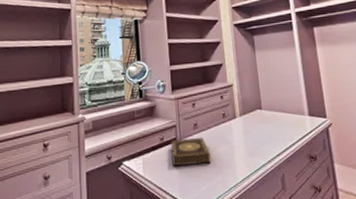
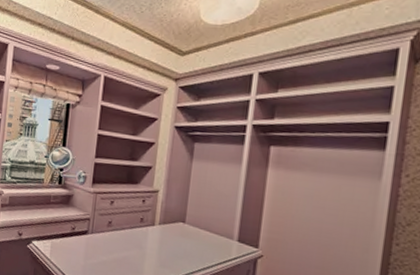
book: present [170,137,212,166] -> none [79,232,120,263]

